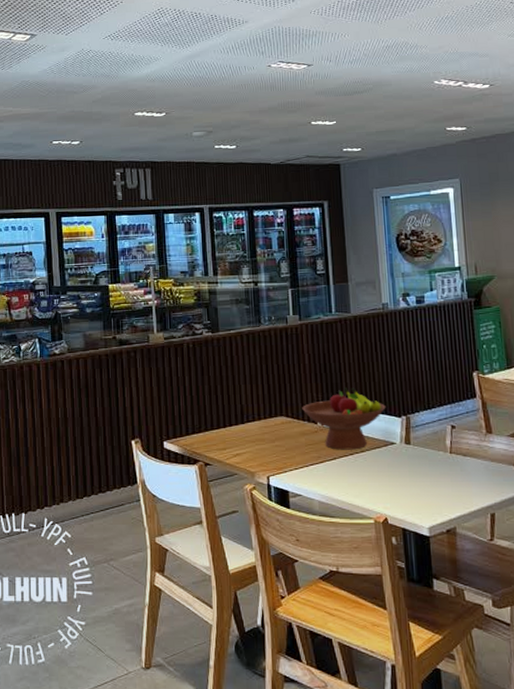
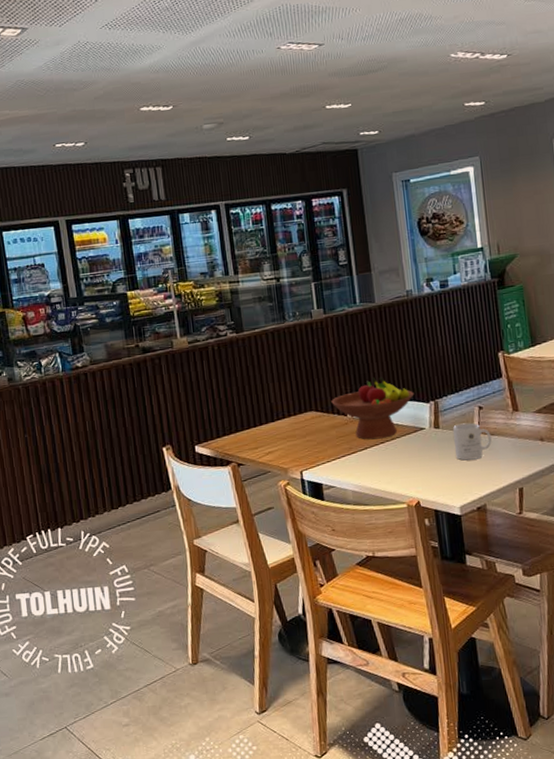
mug: none [423,441,464,480] -> present [452,423,492,461]

